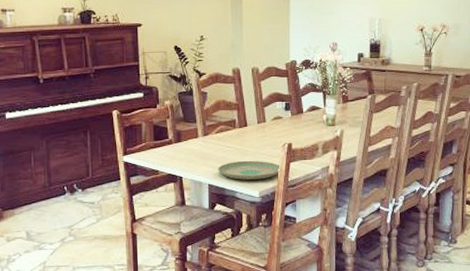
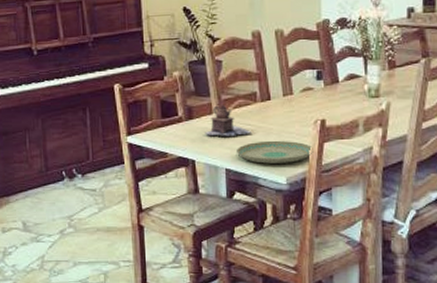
teapot: none [190,130,230,157] -> present [203,105,251,136]

